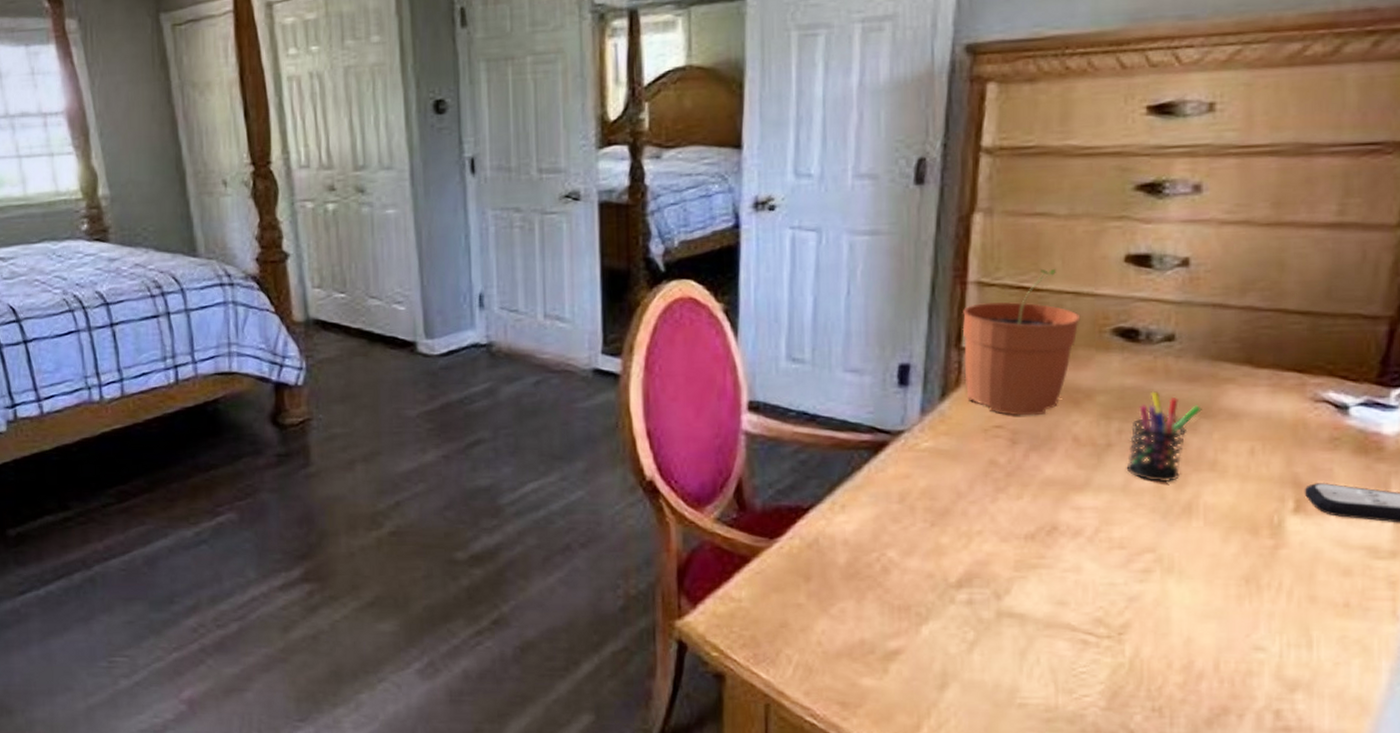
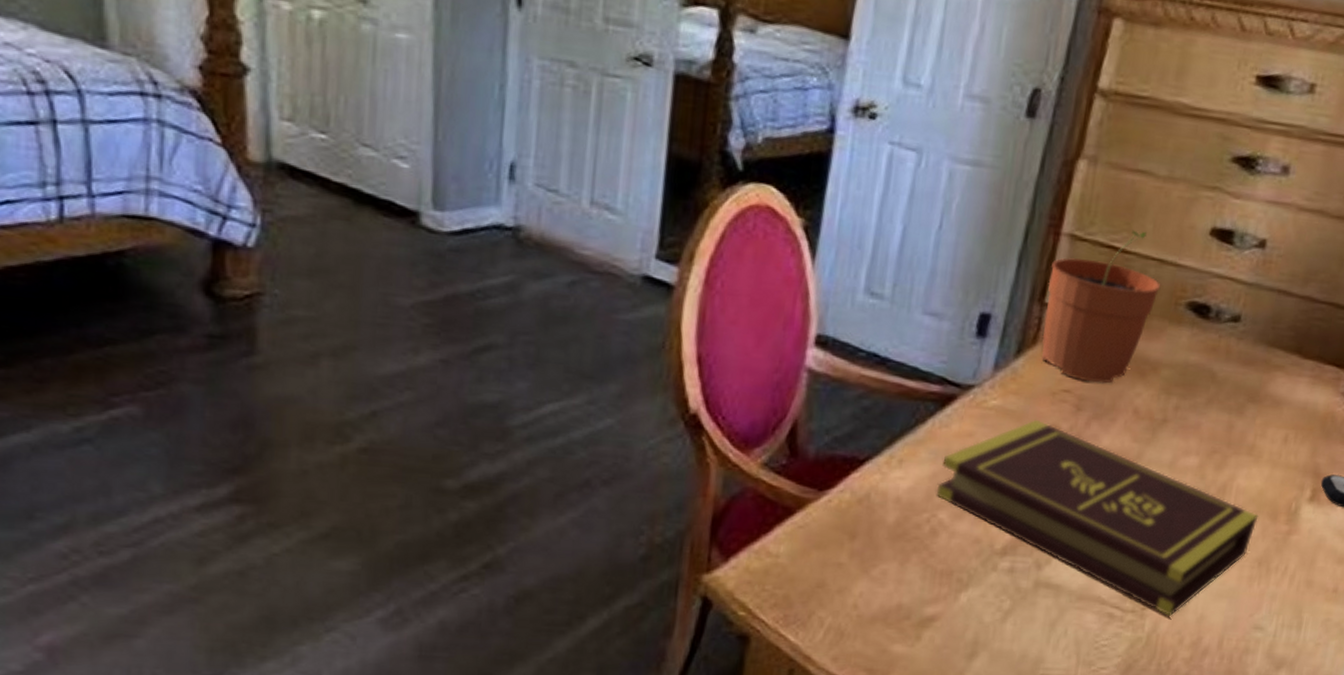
book: none [882,456,1236,641] -> present [936,419,1259,617]
pen holder: present [1126,391,1202,483] -> none [1176,371,1251,463]

